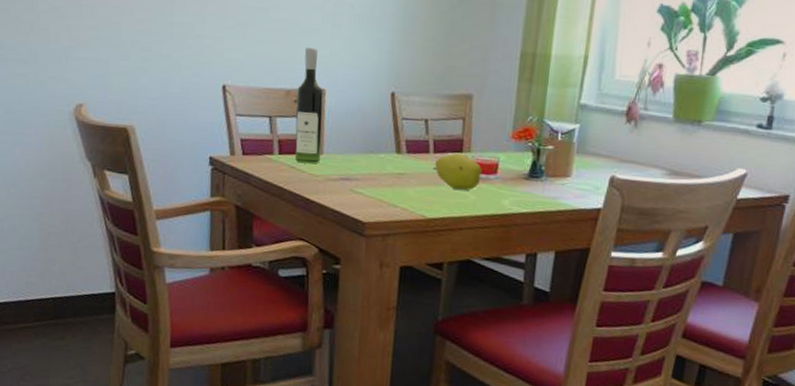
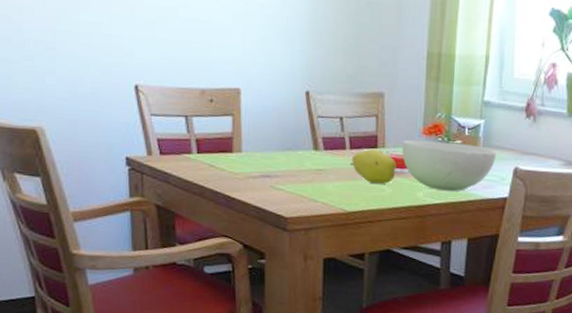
bottle: present [294,47,323,164] -> none [211,47,240,162]
bowl: none [488,144,591,200] -> present [402,139,496,191]

